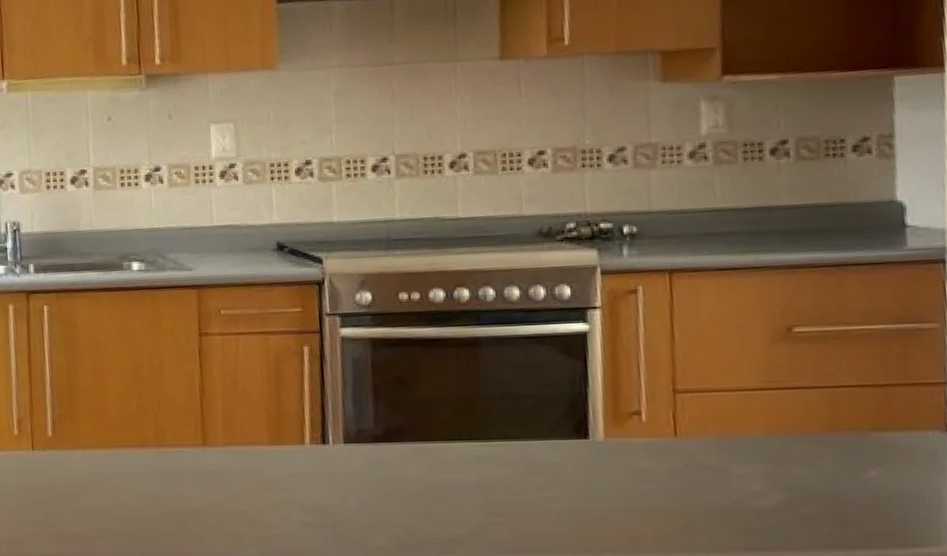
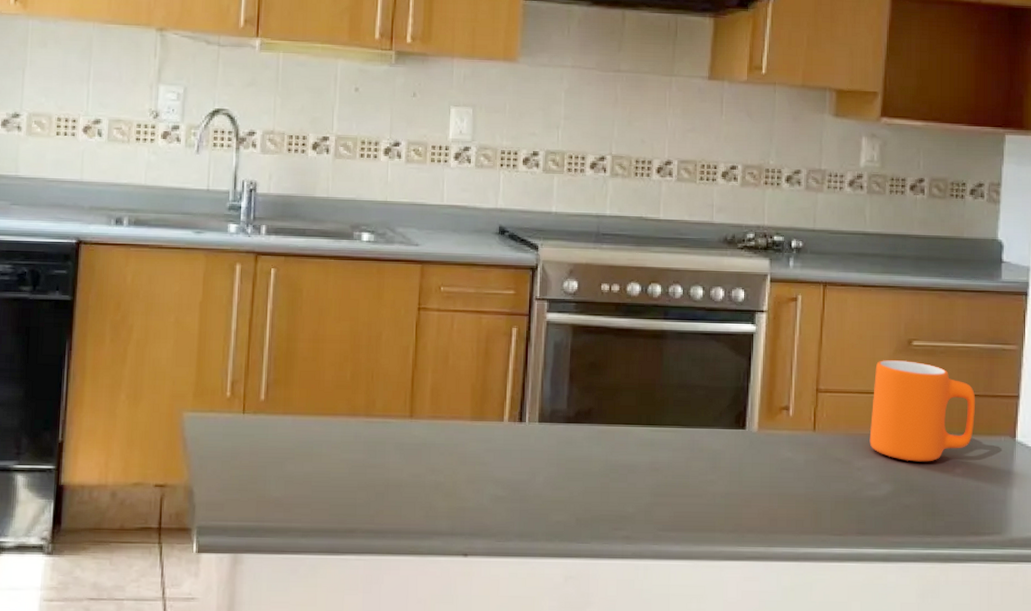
mug: none [747,350,888,466] -> present [869,359,976,462]

